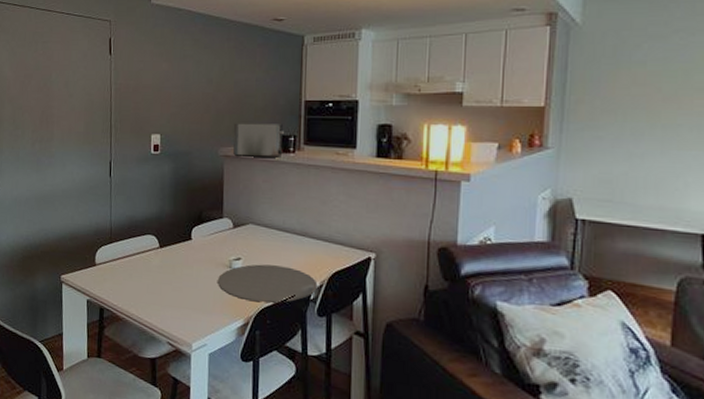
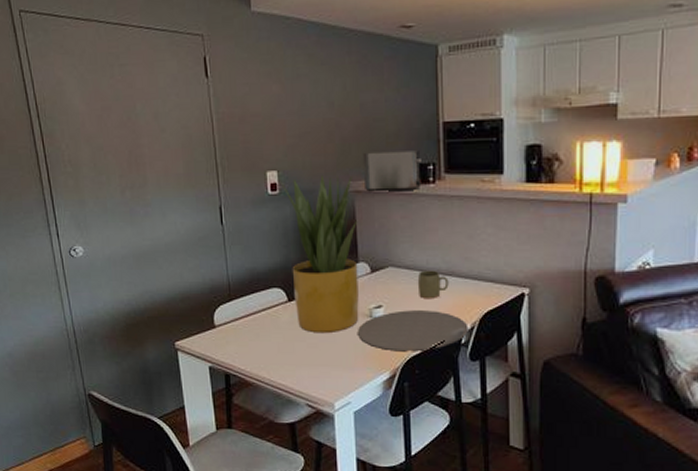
planter: none [162,141,225,279] -> present [281,175,359,332]
mug: none [273,229,302,256] -> present [417,270,449,300]

